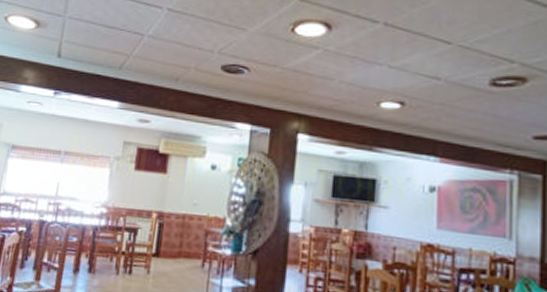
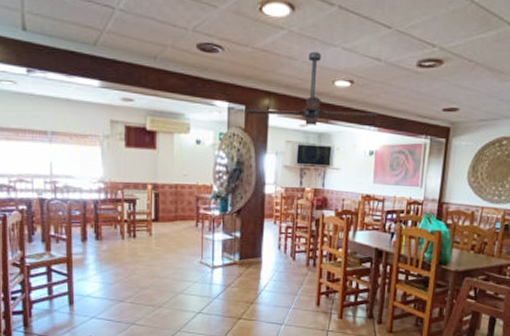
ceiling fan: none [271,70,439,153] -> present [246,51,378,126]

